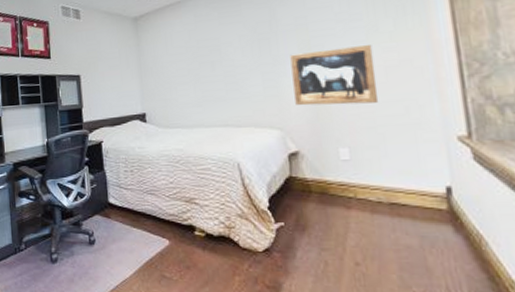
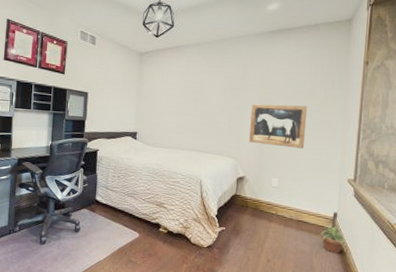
potted plant: none [430,204,477,246] -> present [320,224,347,253]

